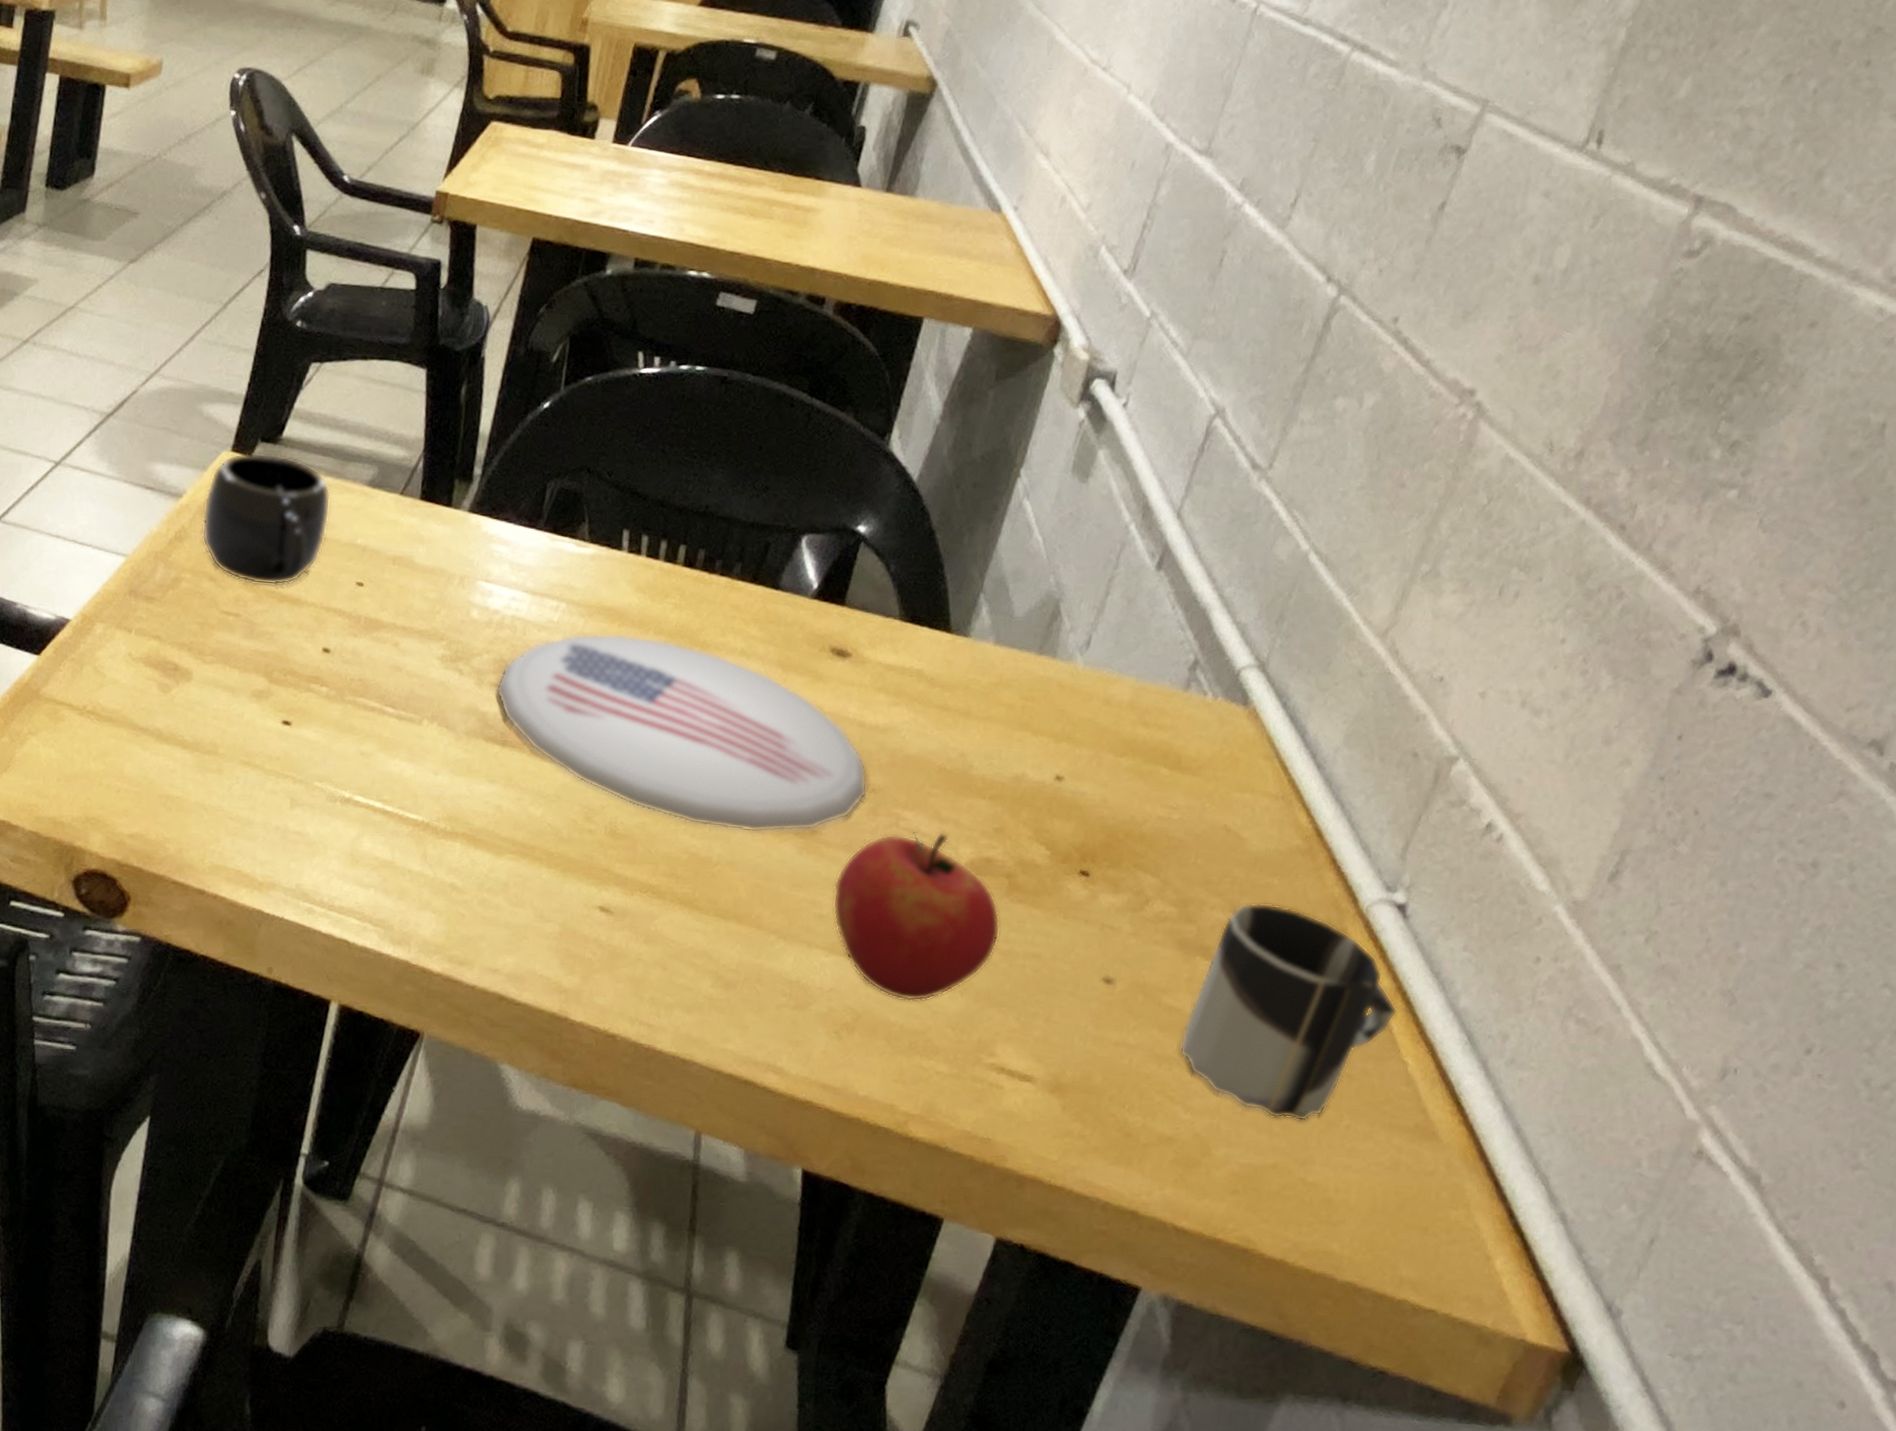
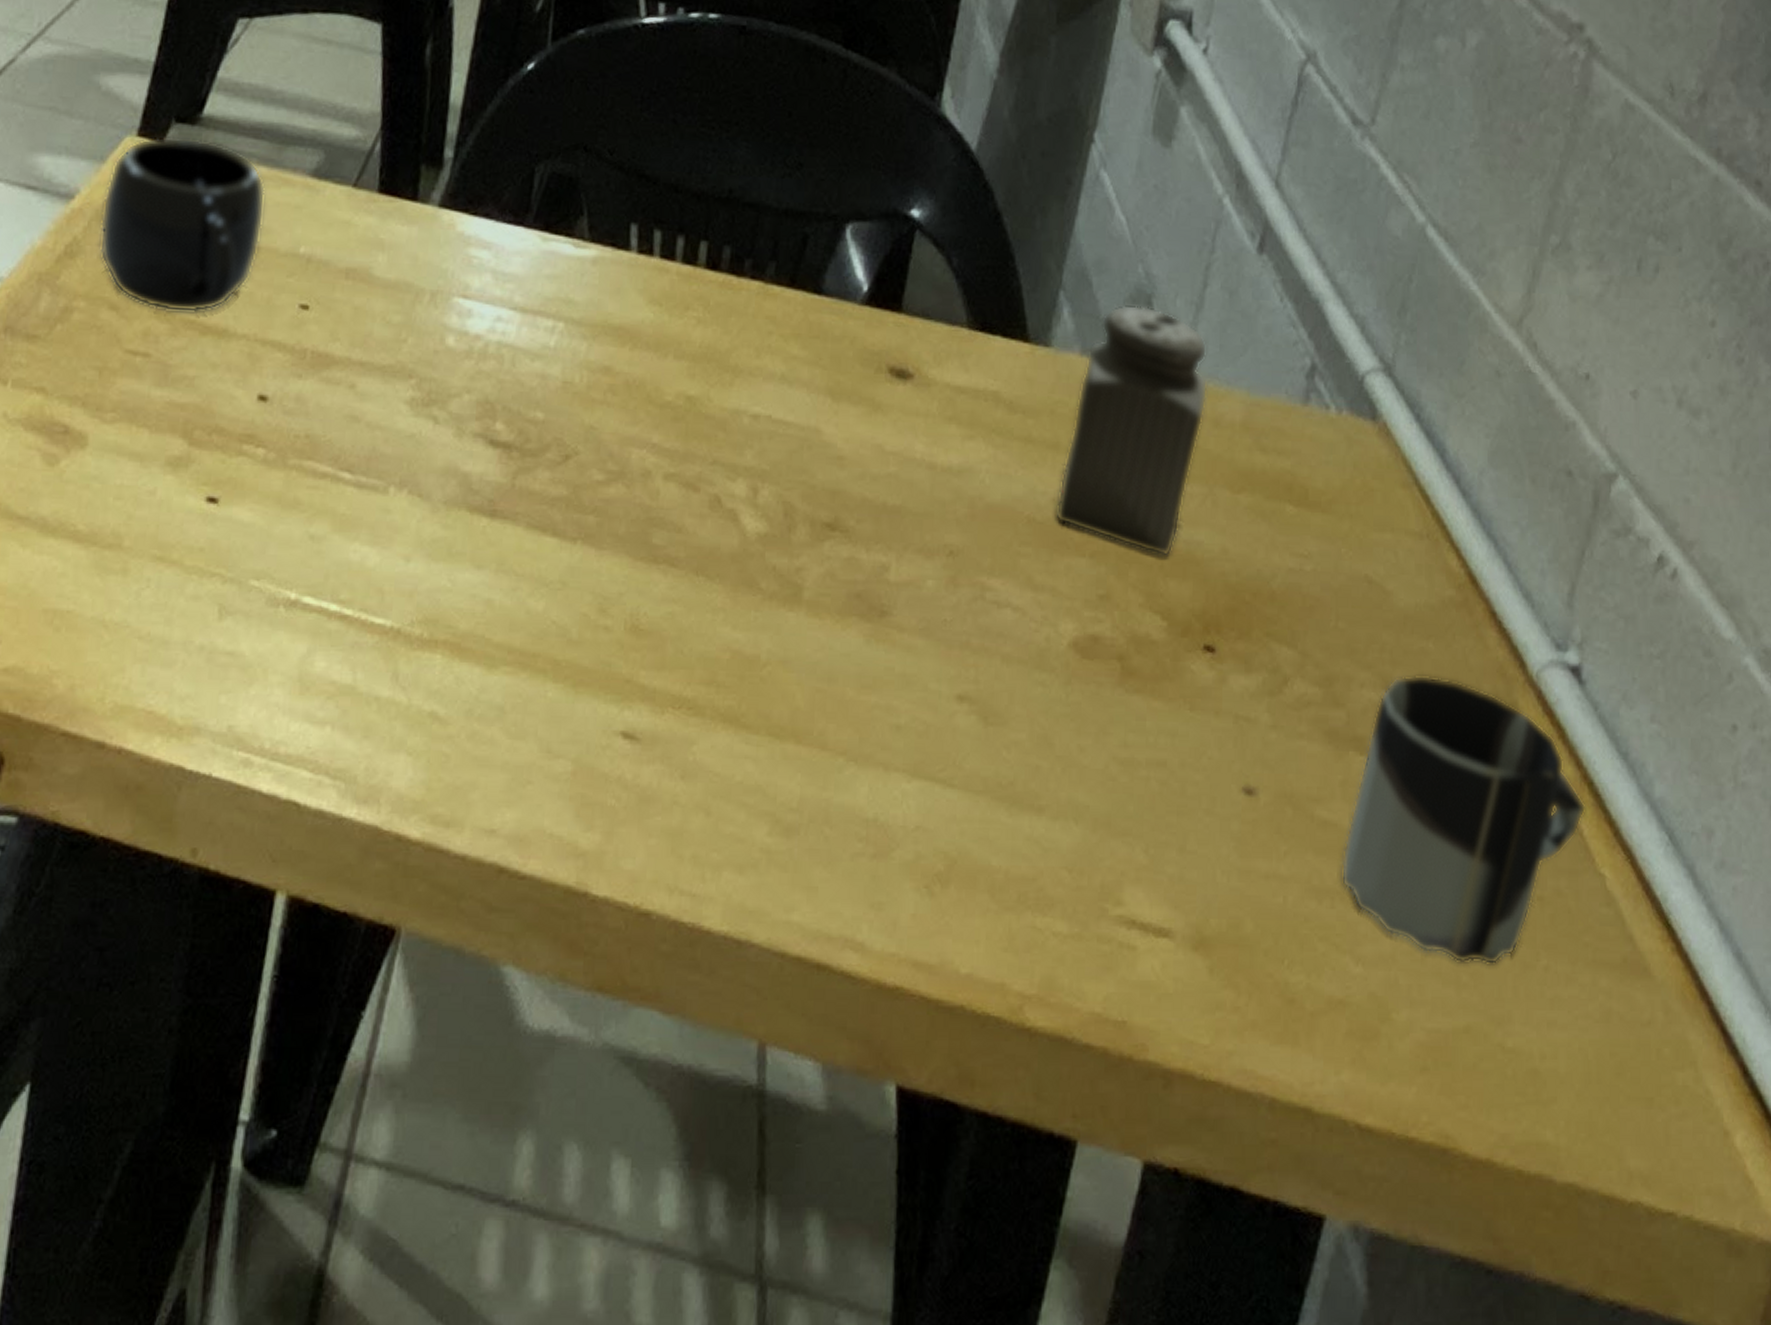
plate: present [495,633,868,833] -> none [480,360,945,619]
apple: present [832,832,1001,1002] -> none [911,604,1116,836]
salt shaker: none [963,606,1105,802] -> present [1056,304,1208,556]

